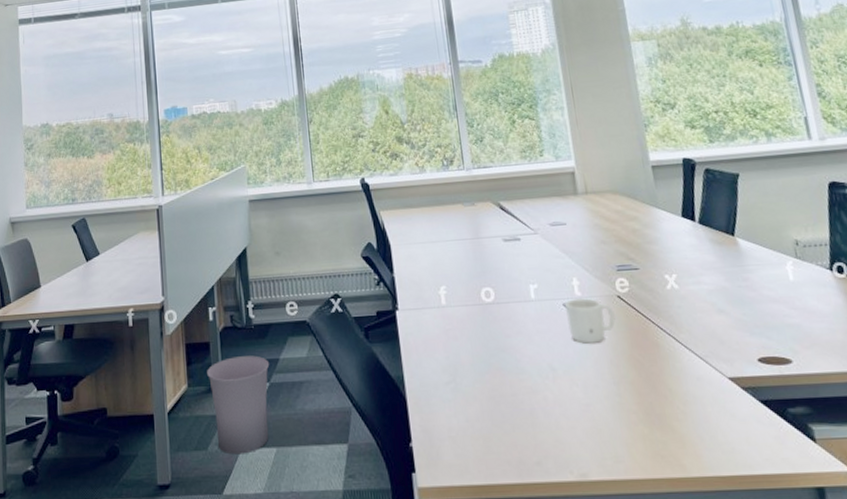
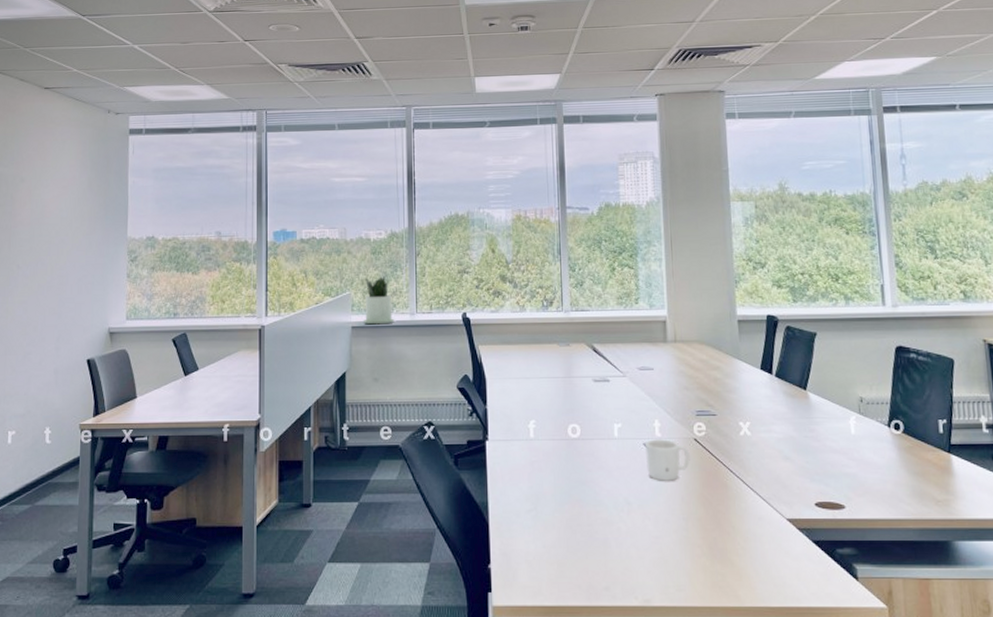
waste bin: present [207,355,270,455] -> none [298,476,360,568]
planter: none [259,146,292,197] -> present [362,276,395,325]

